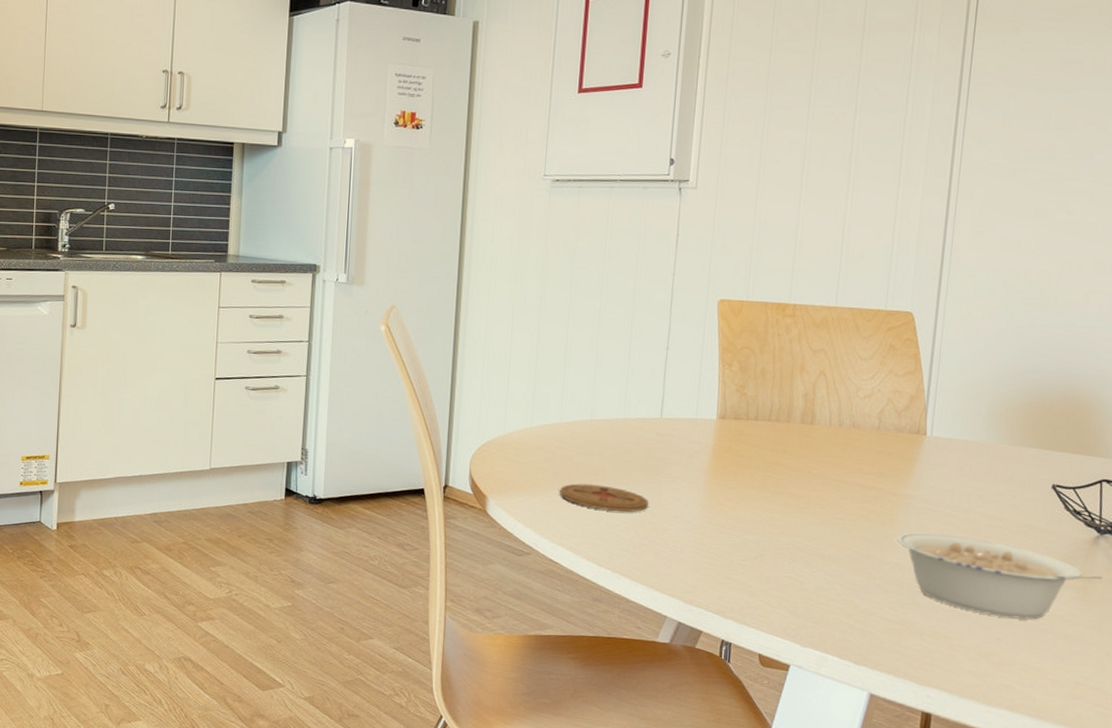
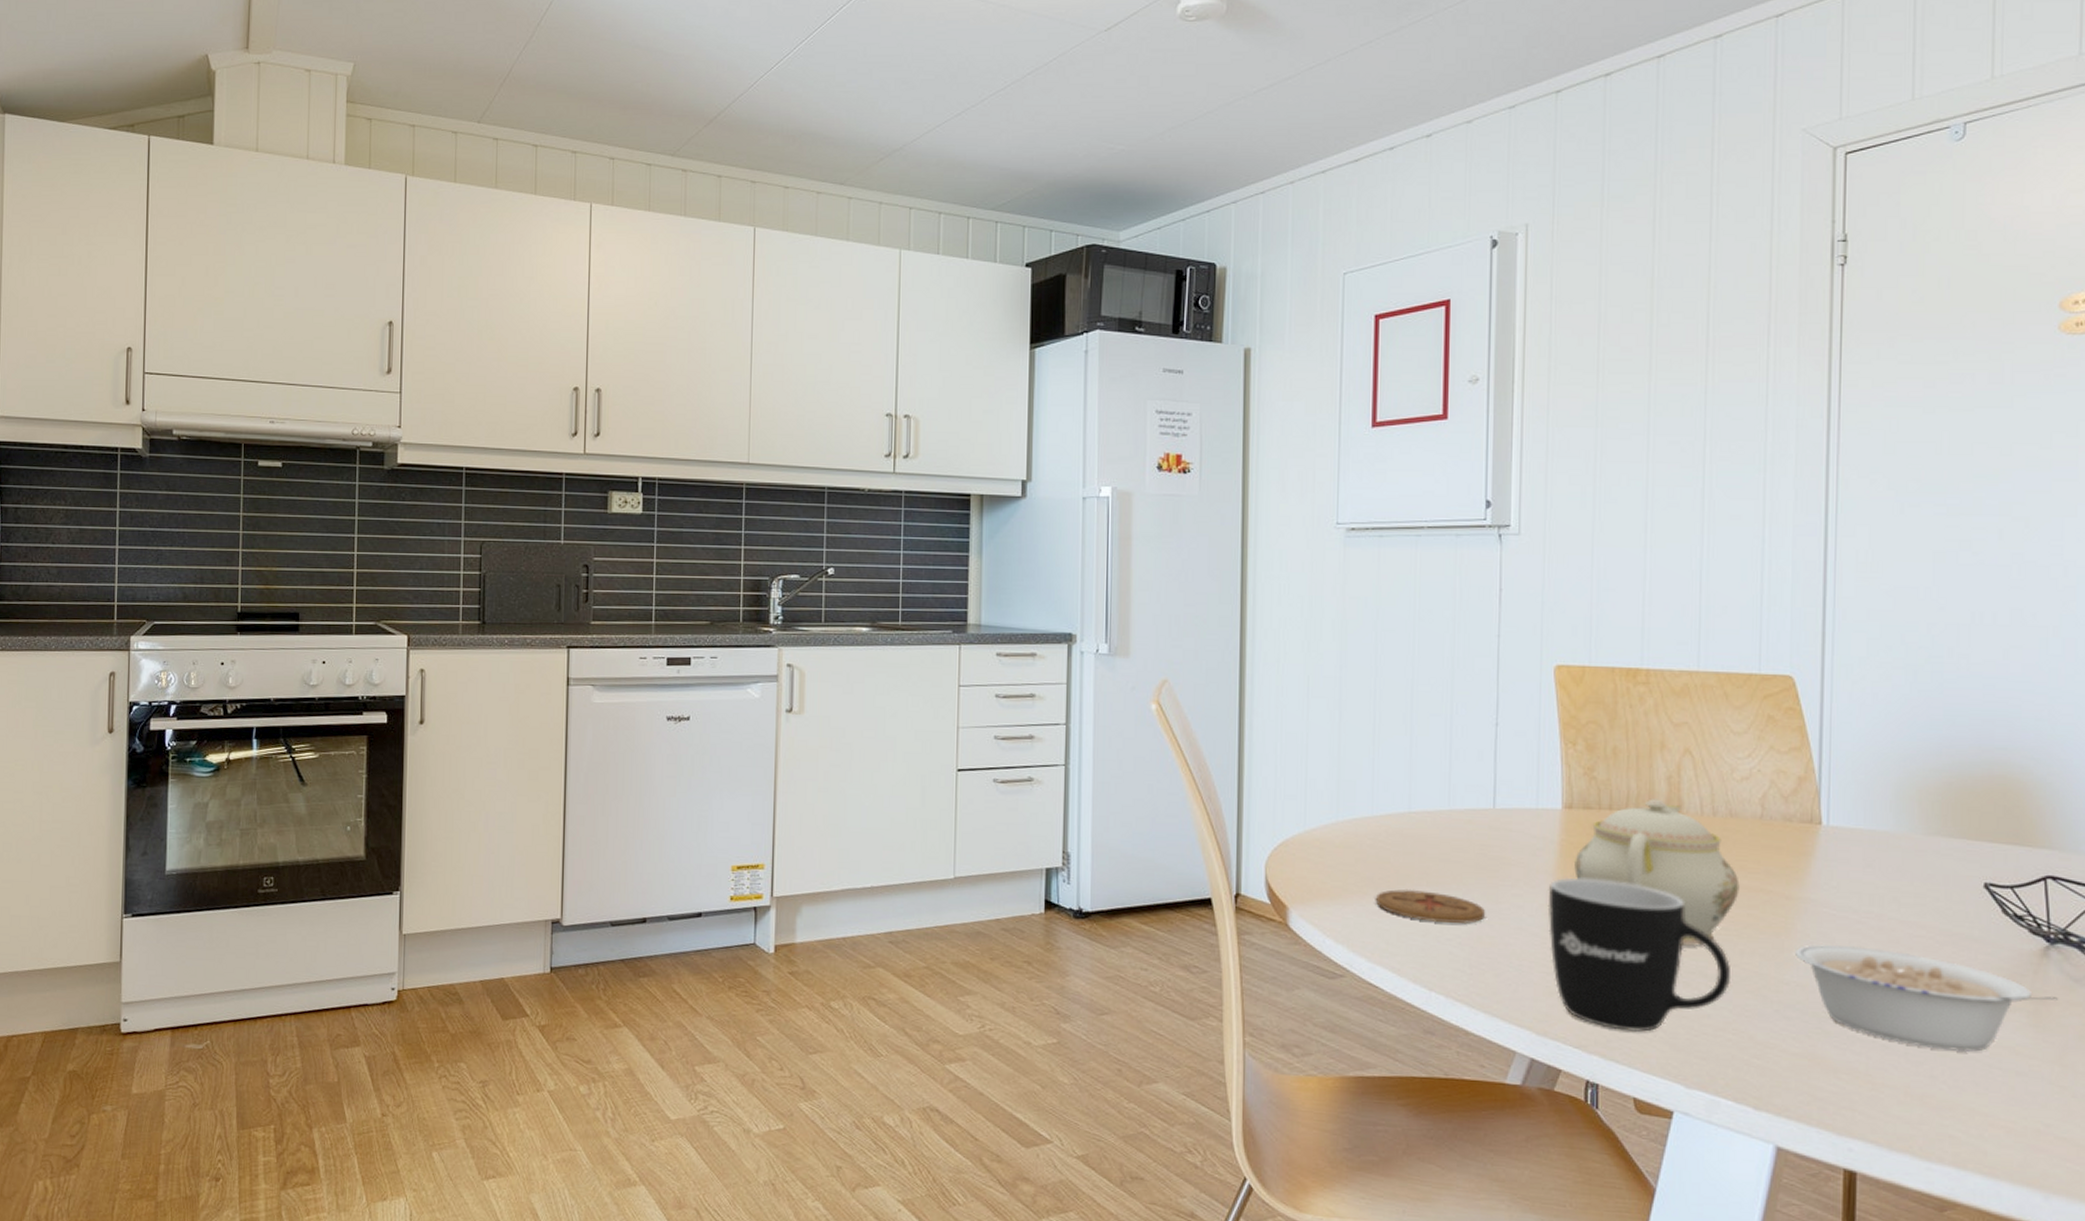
mug: none [699,475,844,601] -> present [1547,877,1730,1032]
teapot: none [723,412,857,533] -> present [1574,798,1740,946]

